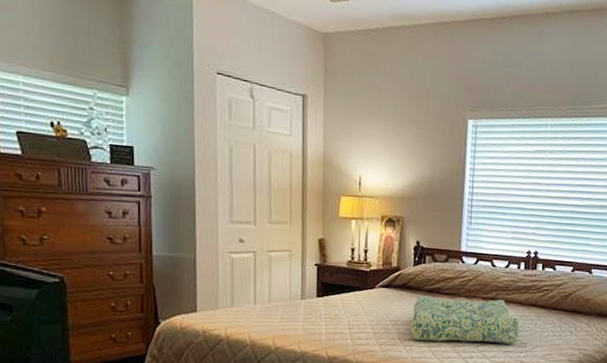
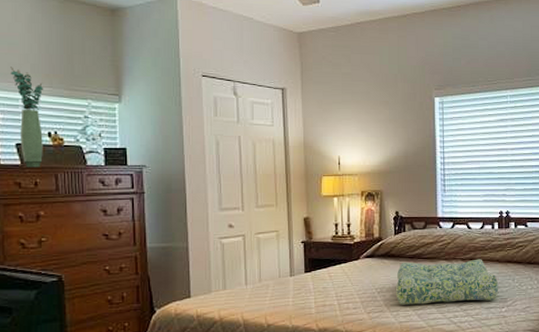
vase: none [10,45,45,160] -> present [10,67,43,168]

